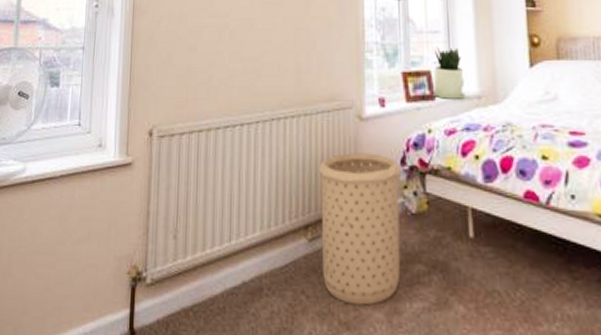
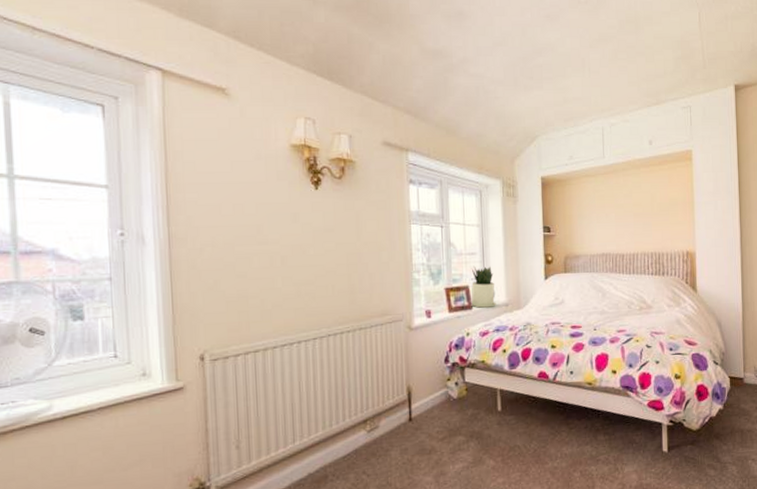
laundry basket: present [319,153,401,306] -> none [374,356,446,475]

